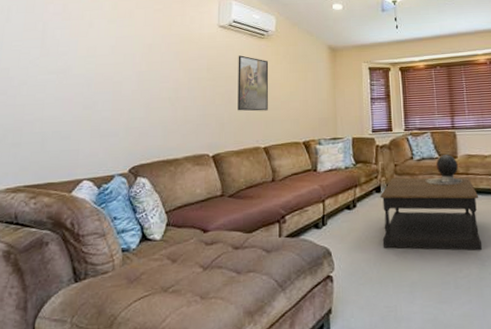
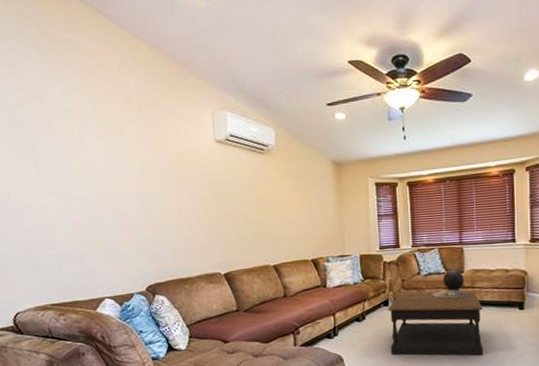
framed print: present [238,55,269,111] -> none [239,172,274,231]

